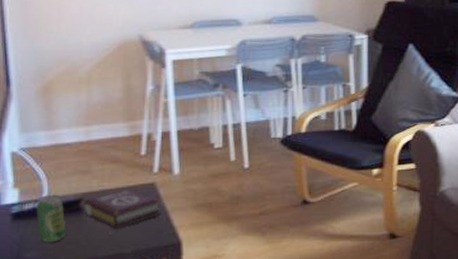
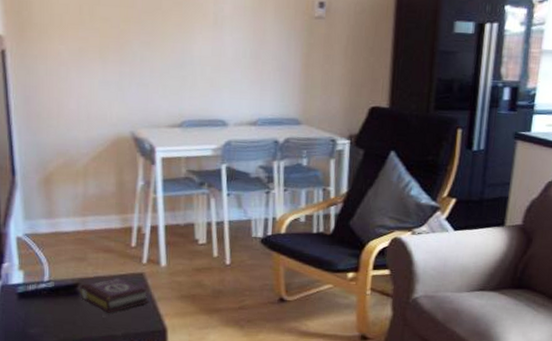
beverage can: present [36,194,66,243] -> none [38,277,65,322]

